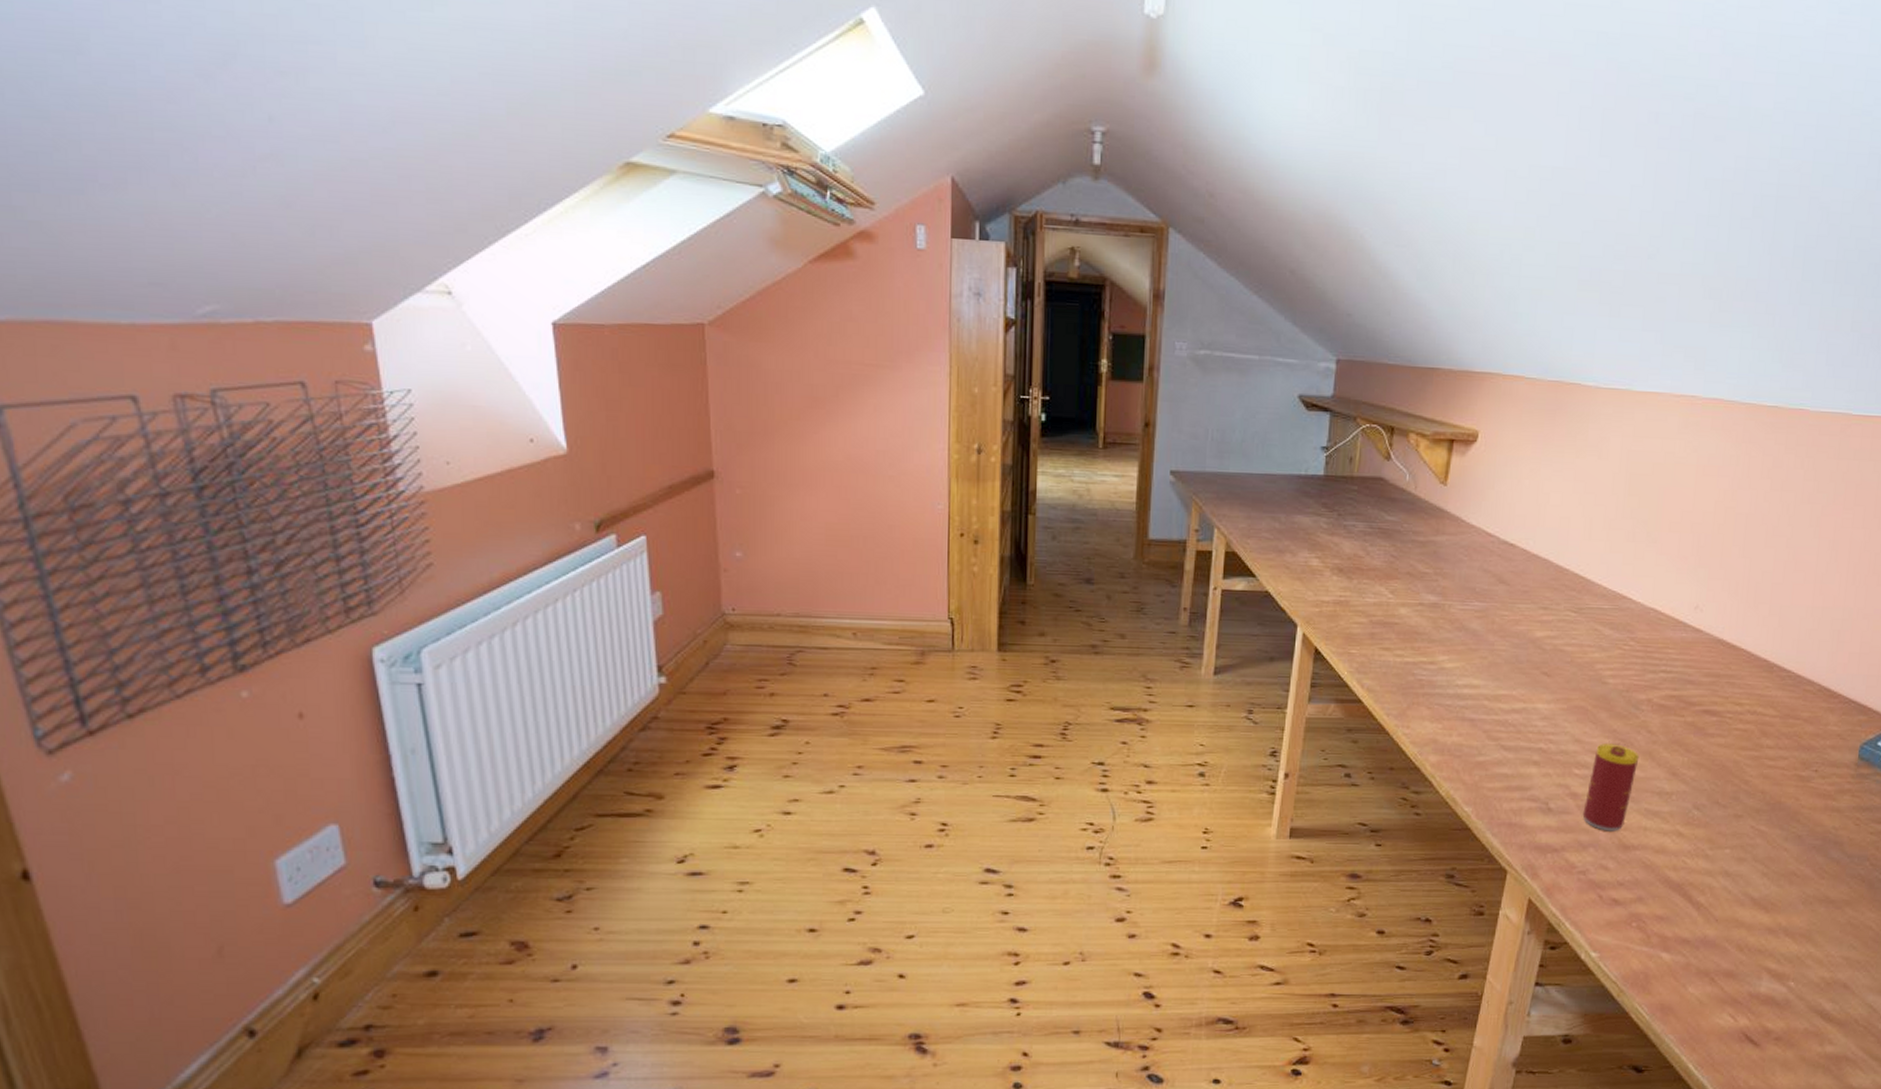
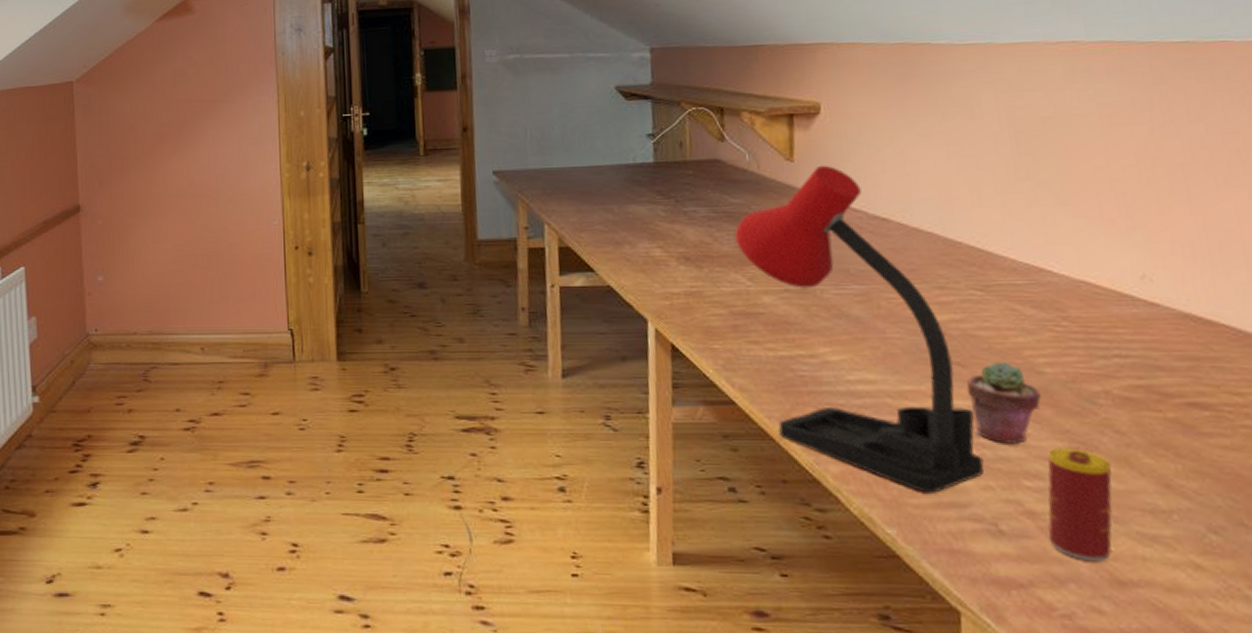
desk lamp: none [1385,490,1549,779] -> present [734,165,984,493]
potted succulent: none [1547,673,1601,740] -> present [966,362,1041,444]

